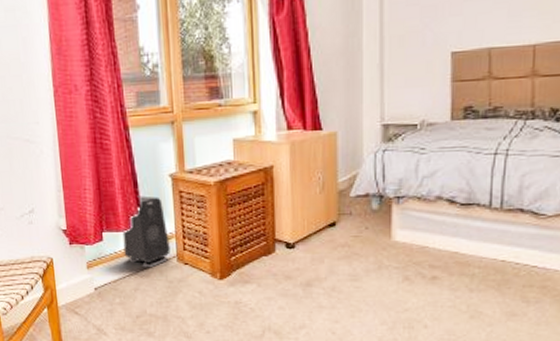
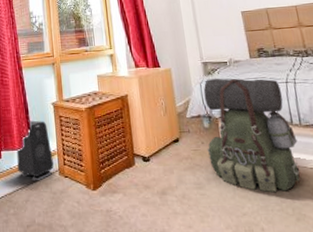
backpack: none [371,146,493,288] -> present [203,78,301,193]

